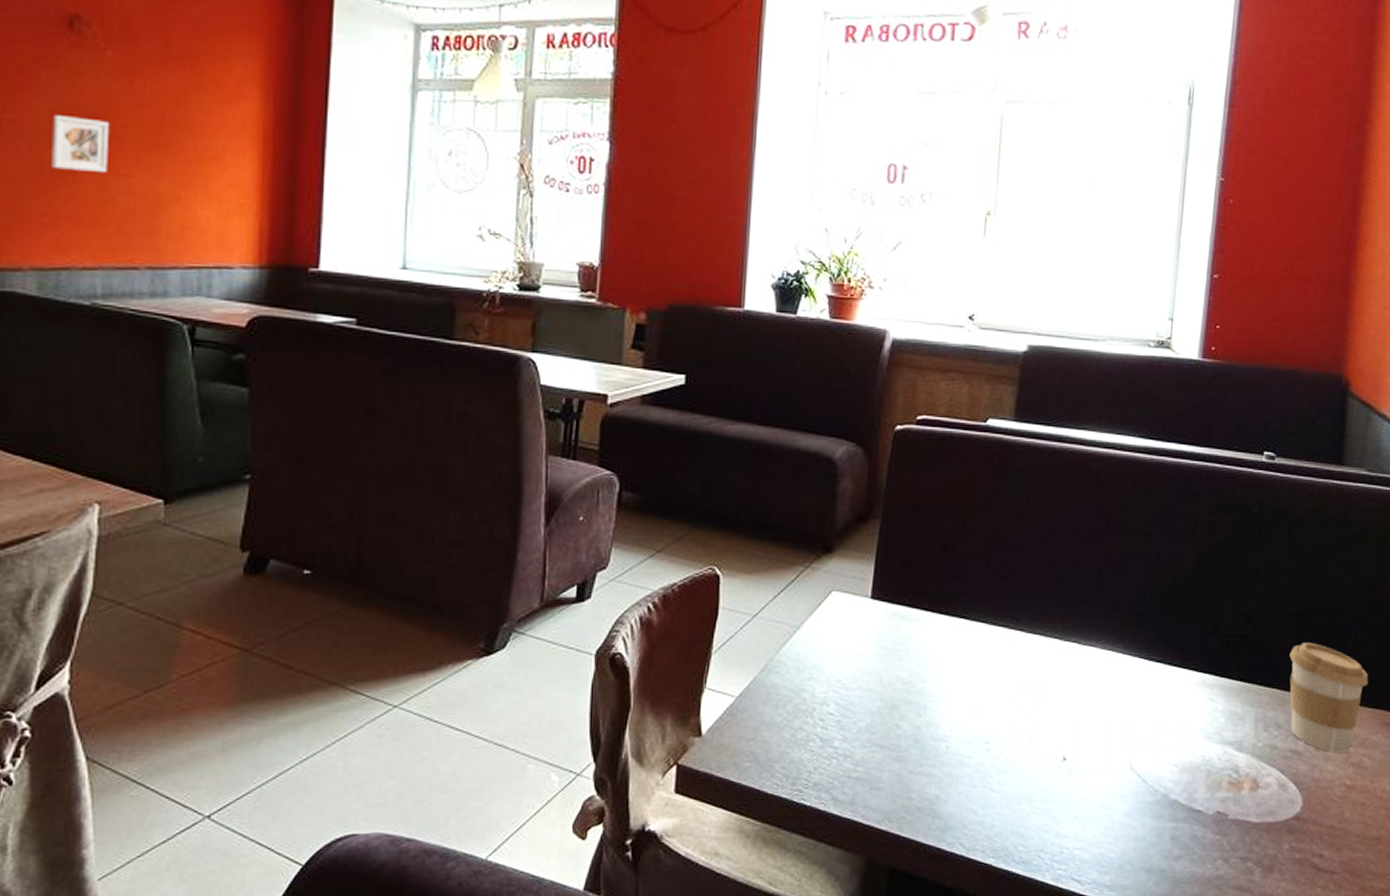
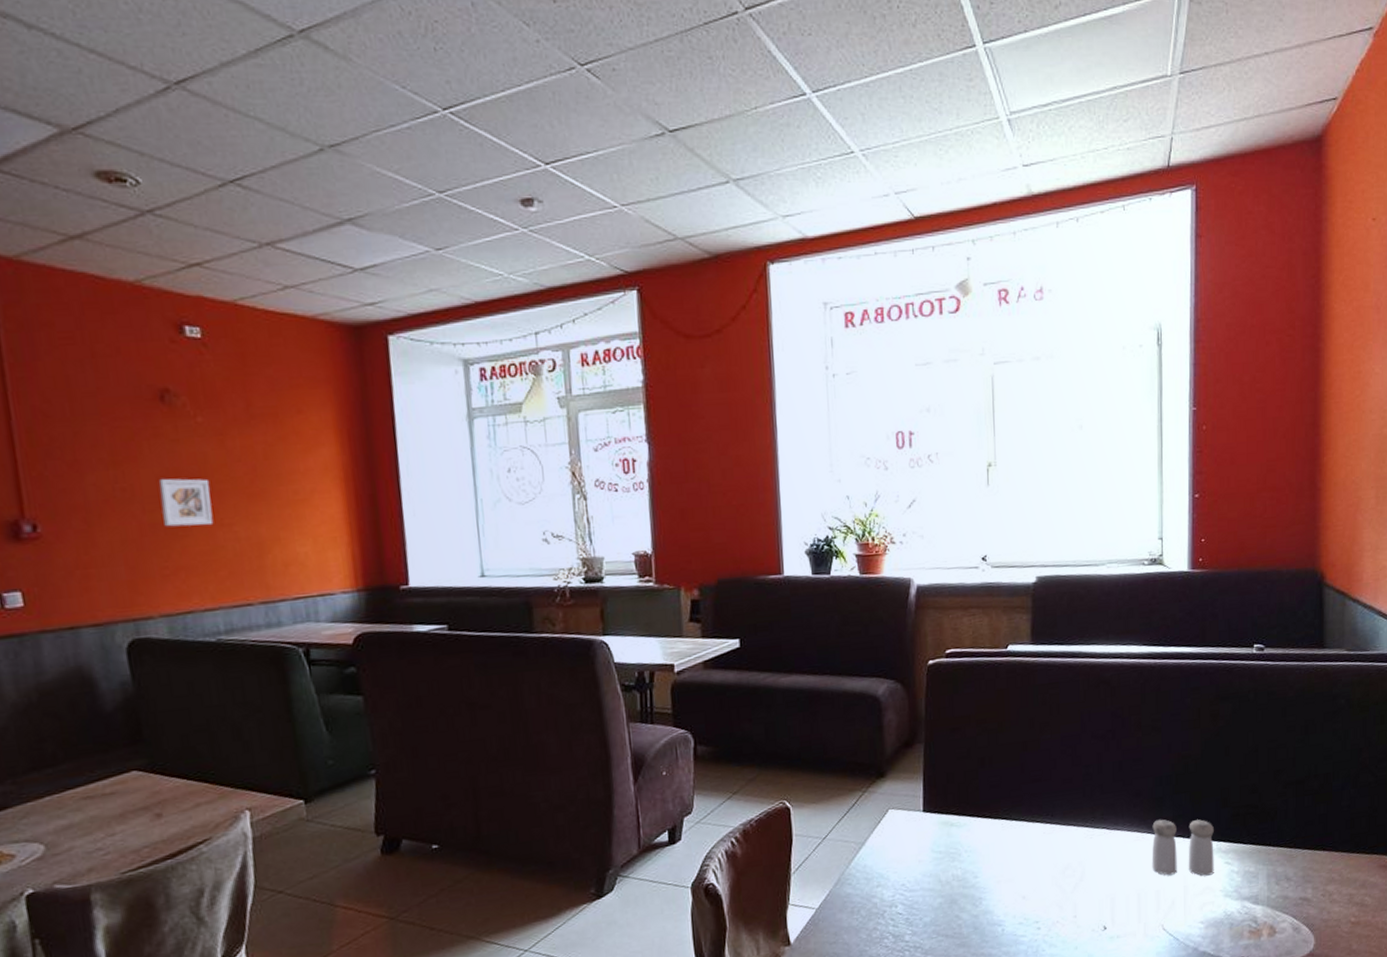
salt and pepper shaker: none [1125,639,1200,712] -> present [1152,819,1214,876]
coffee cup: present [1289,642,1369,753] -> none [1292,804,1363,896]

